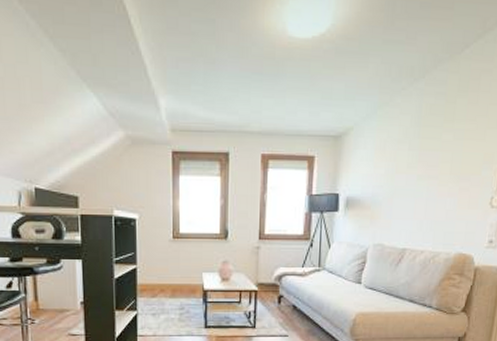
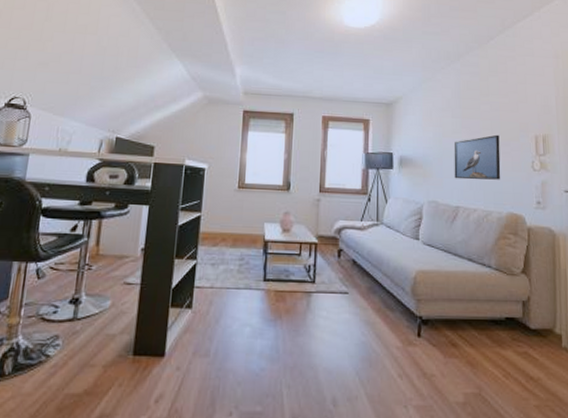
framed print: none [404,168,460,220] -> present [454,134,501,180]

